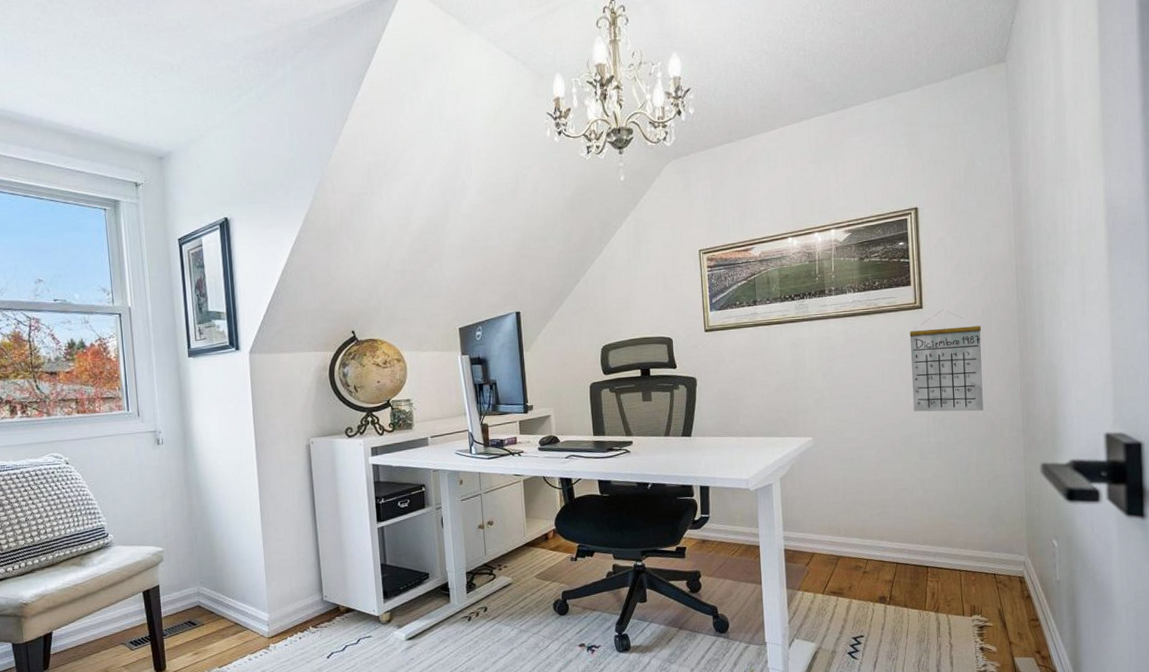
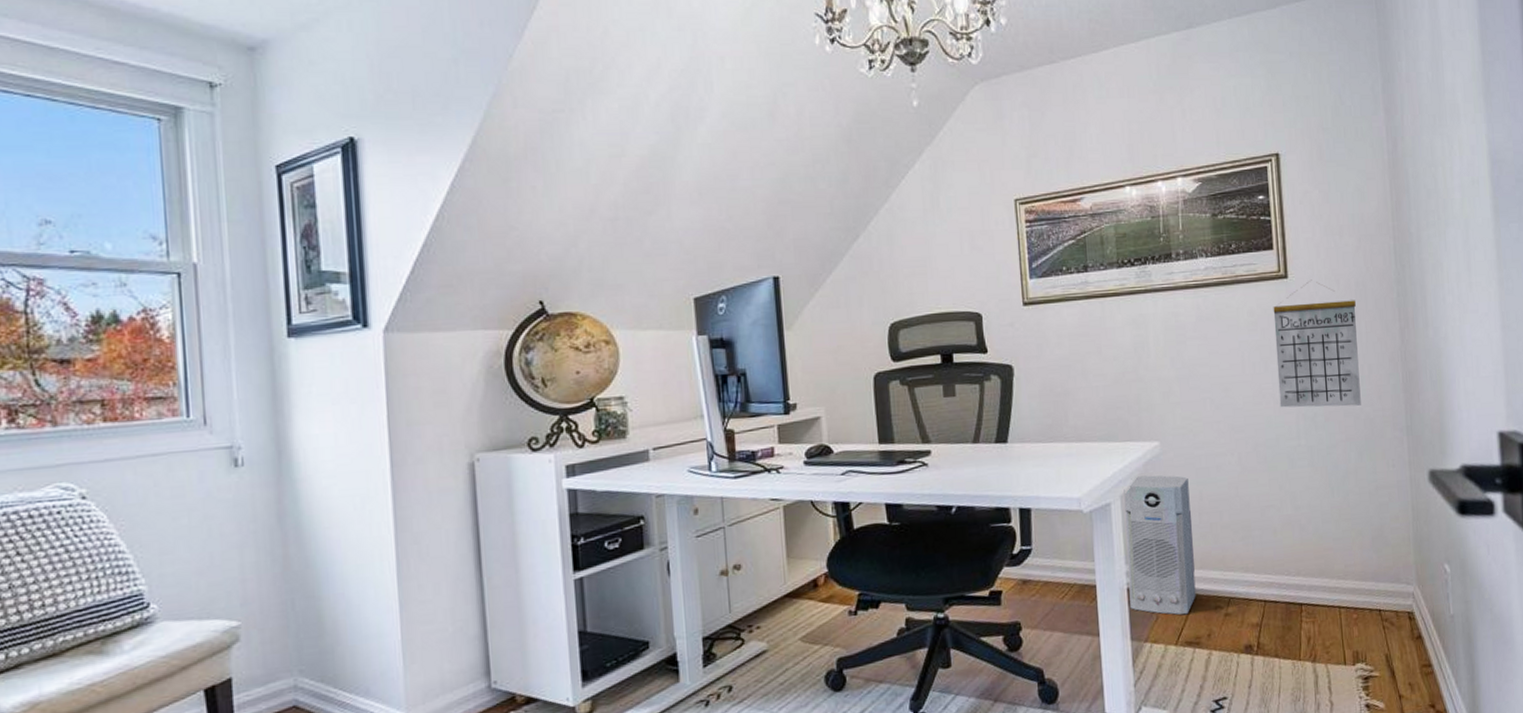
air purifier: none [783,463,840,572] -> present [1124,475,1196,616]

